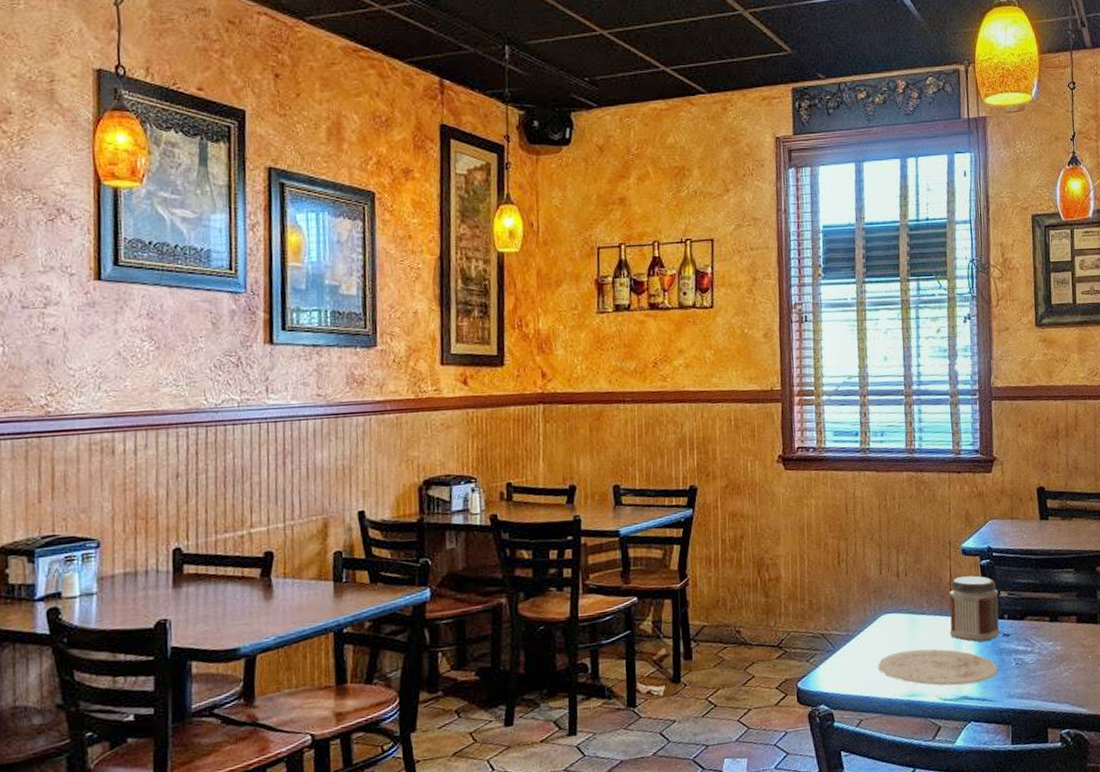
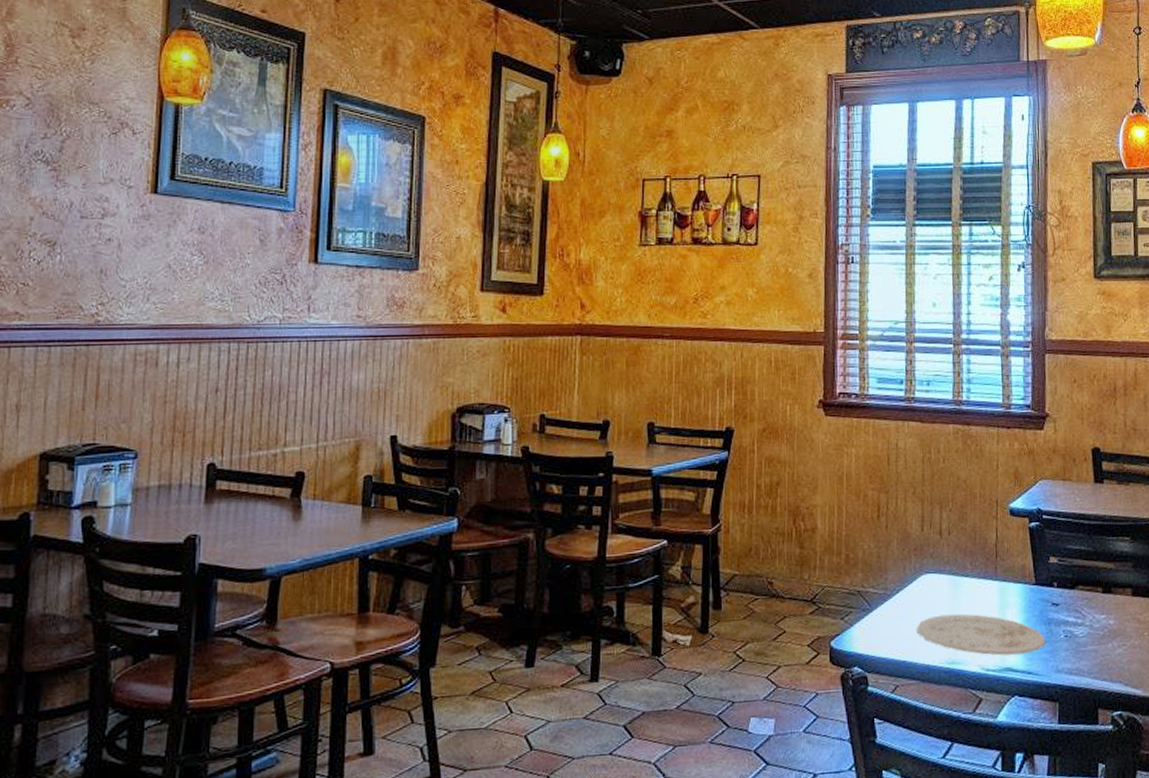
jar: present [949,575,1000,642] -> none [993,538,1049,611]

